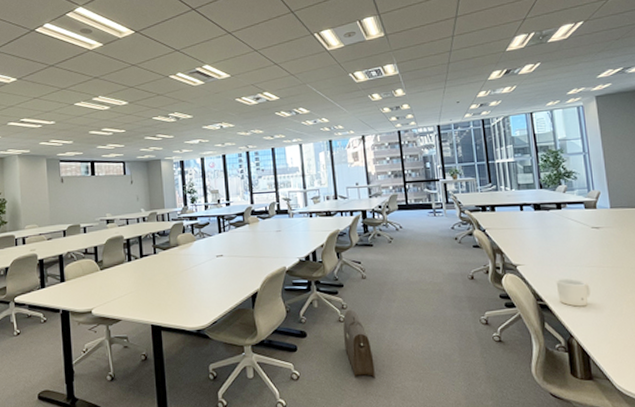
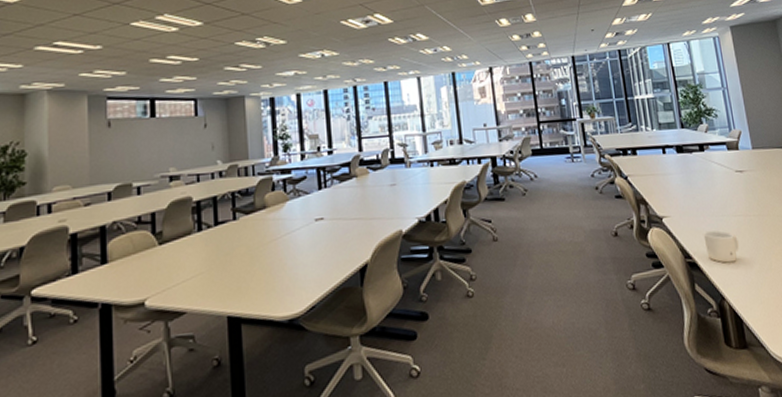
briefcase: present [343,309,375,379] -> none [472,280,512,369]

